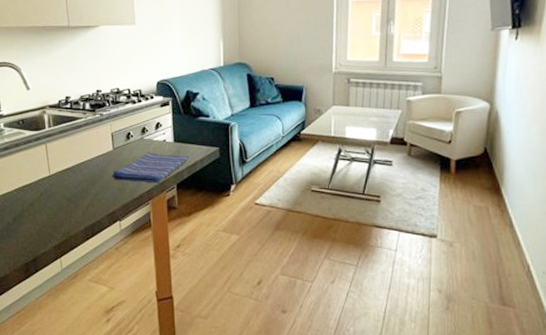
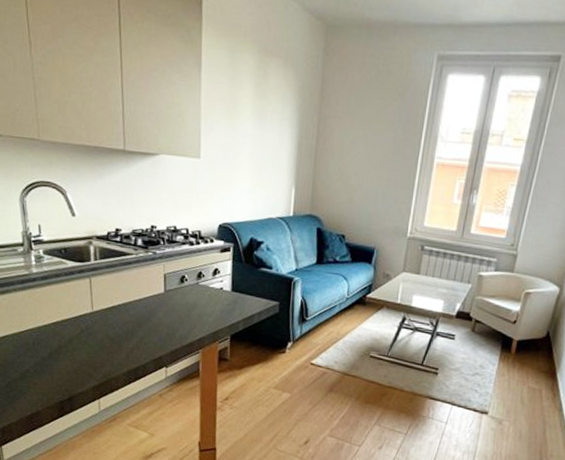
dish towel: present [112,152,190,183] -> none [161,298,247,332]

